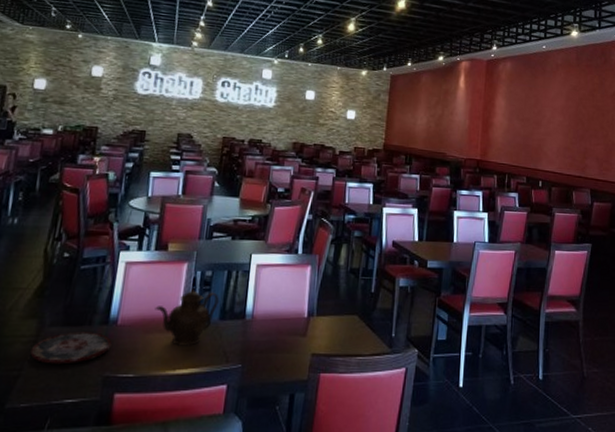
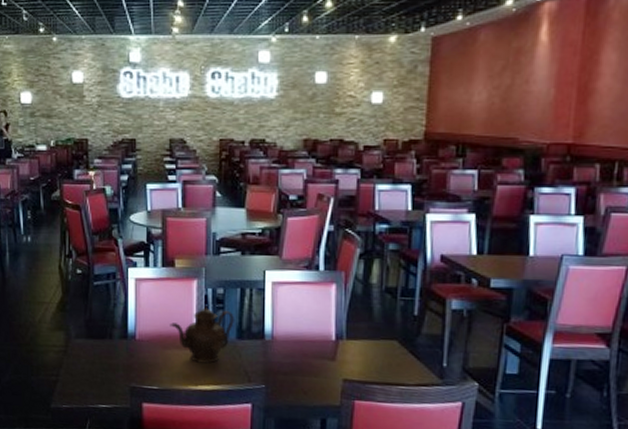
plate: present [30,331,112,365] -> none [63,344,133,374]

